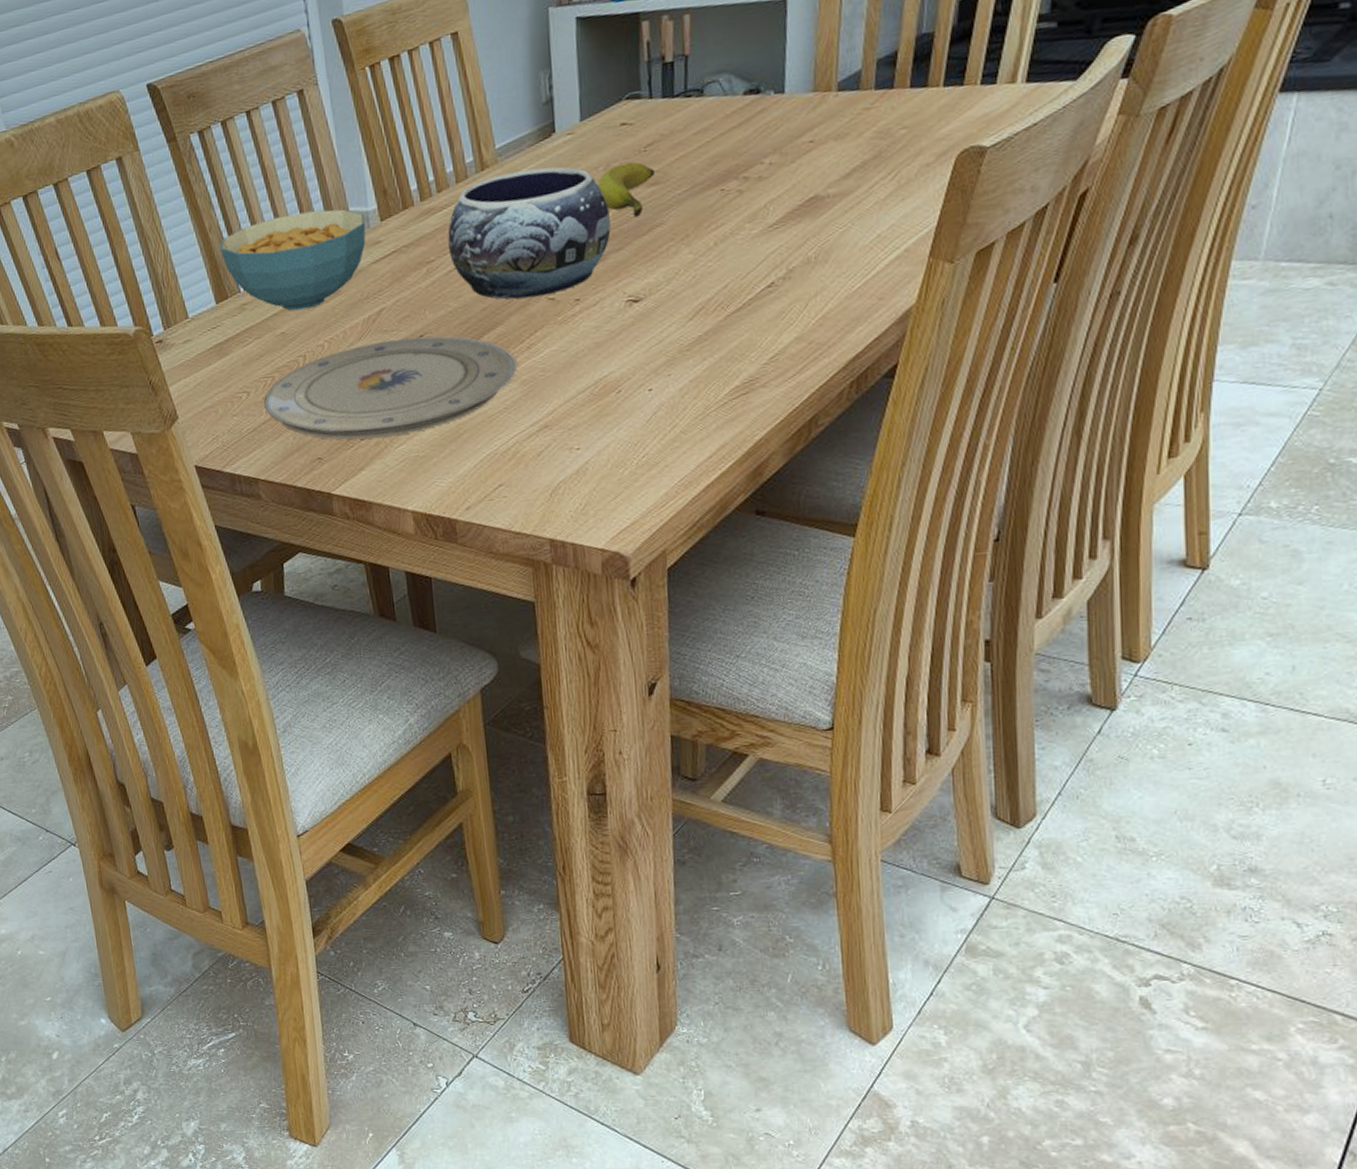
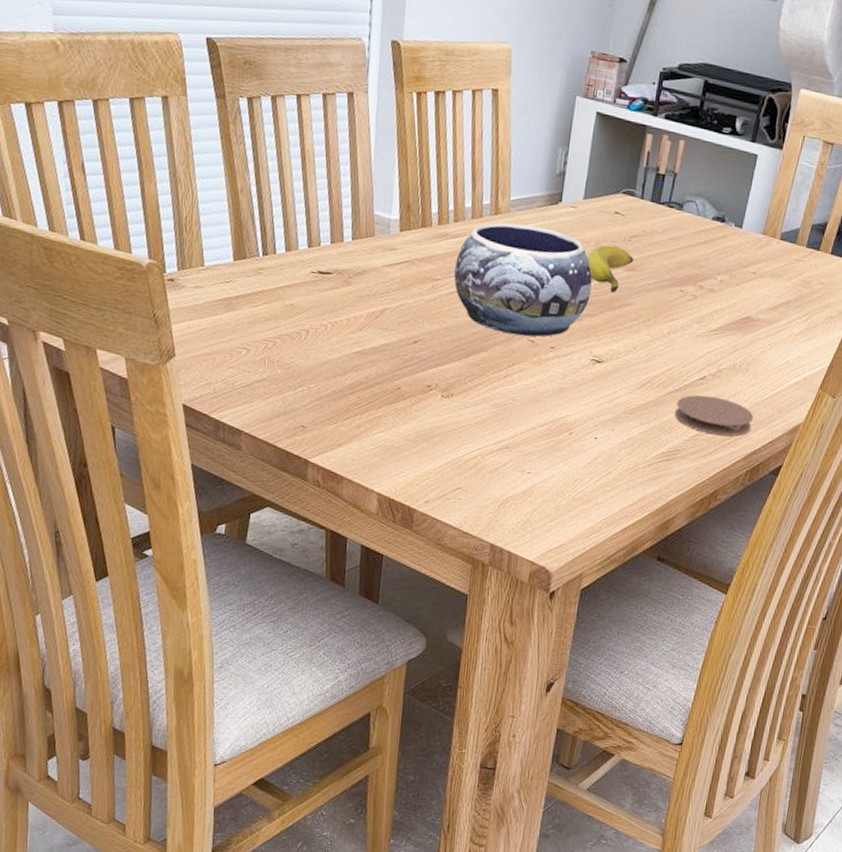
cereal bowl: present [220,209,366,311] -> none [247,198,387,290]
plate: present [264,336,518,441] -> none [261,335,493,425]
coaster: none [742,302,847,350] -> present [674,394,754,436]

